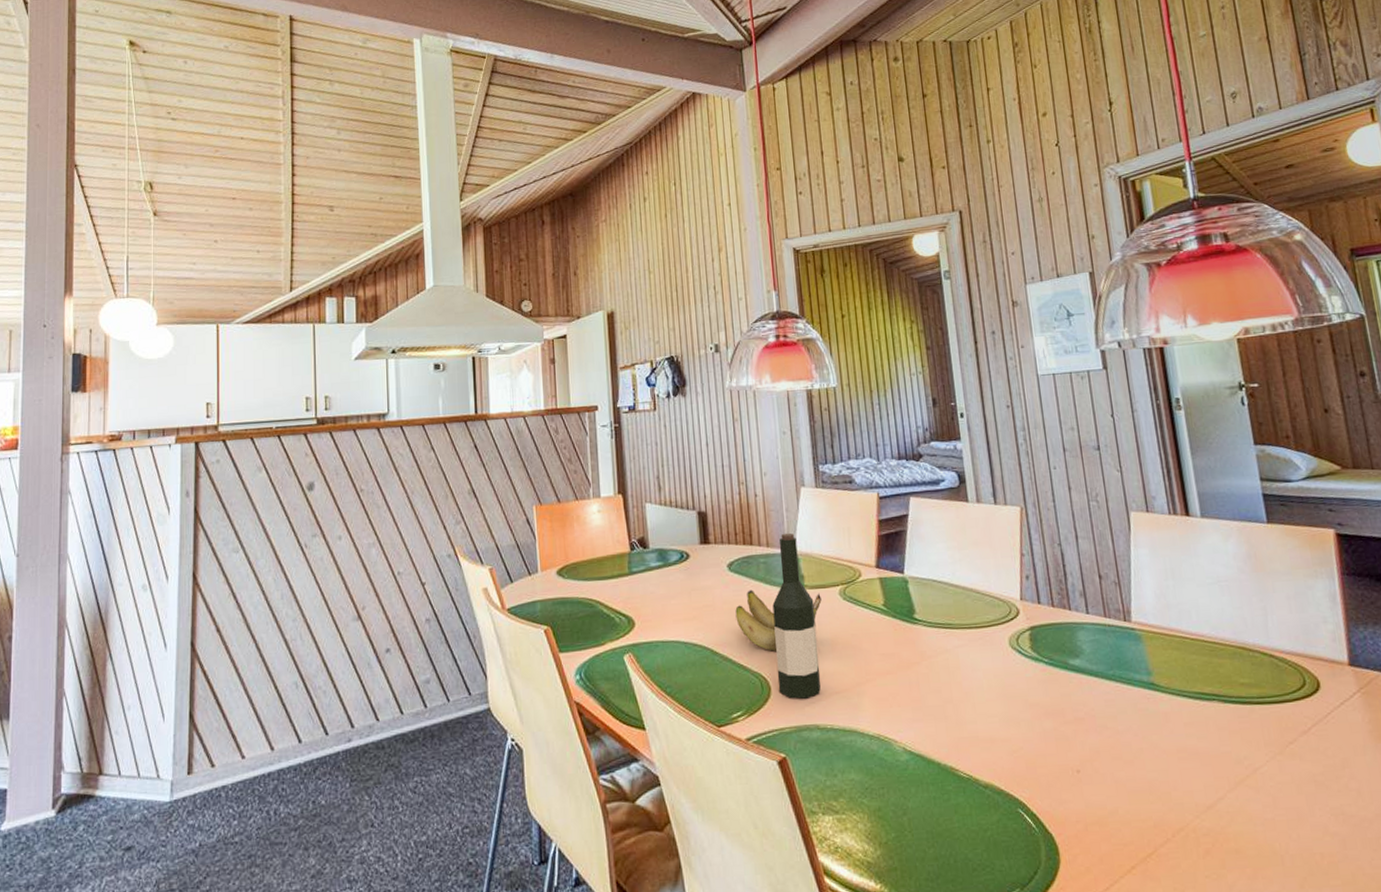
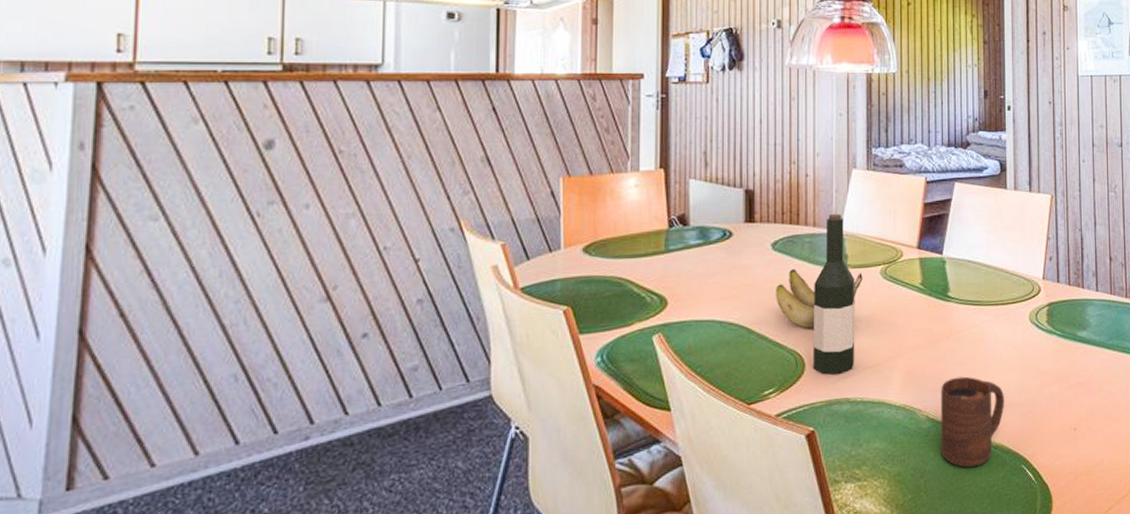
cup: none [916,706,991,807] -> present [941,376,1005,468]

